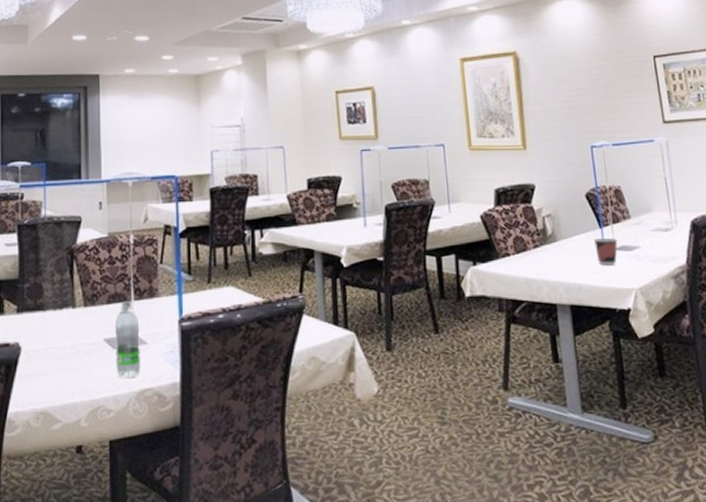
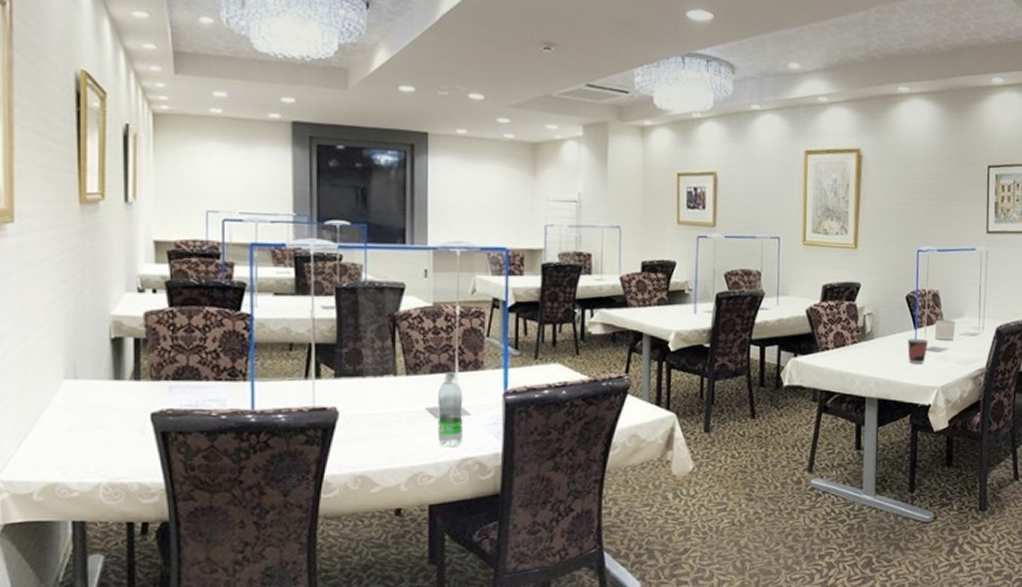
mug: none [622,216,646,238] -> present [935,320,956,340]

